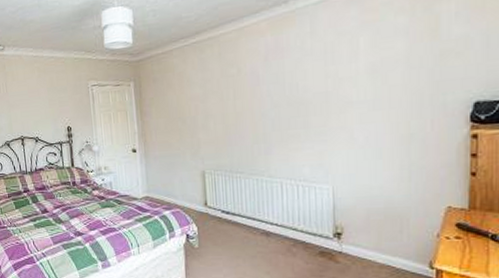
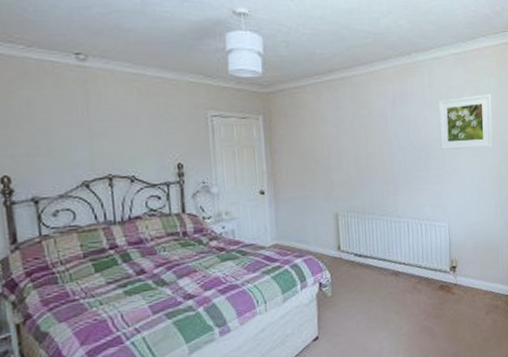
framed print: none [322,34,400,105] -> present [438,94,493,150]

